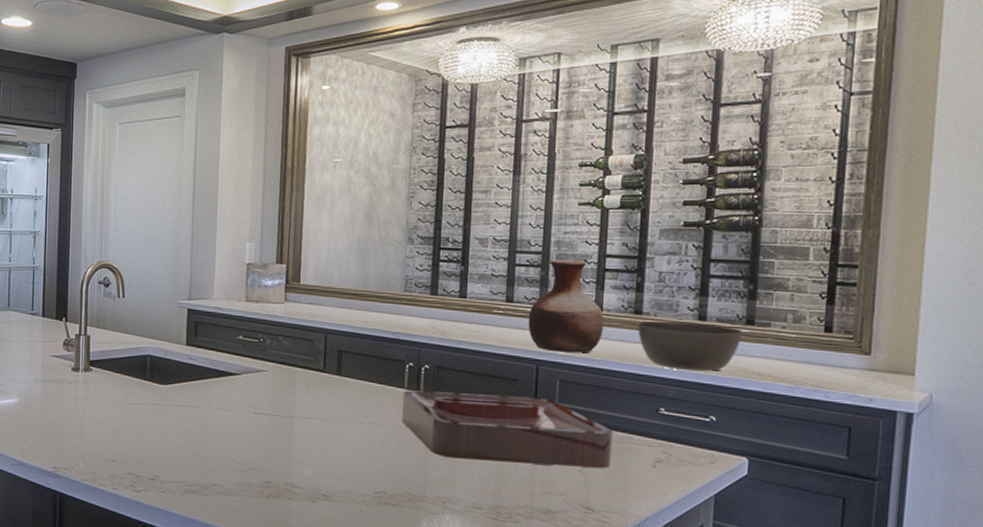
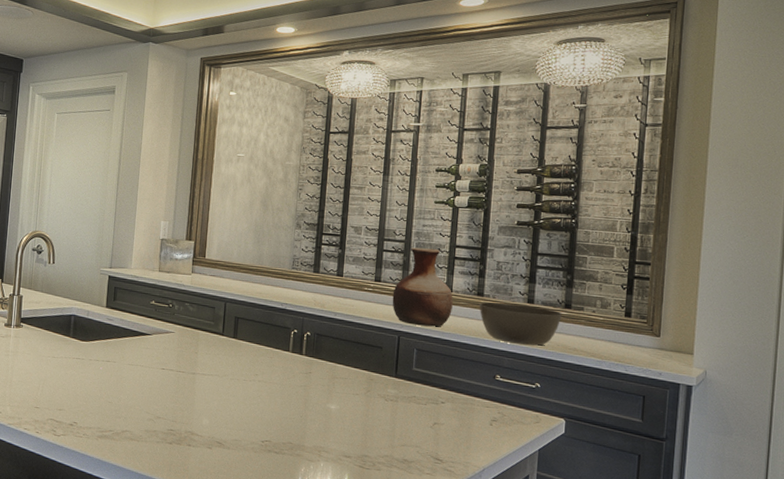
decorative tray: present [401,390,613,469] -> none [286,353,459,425]

